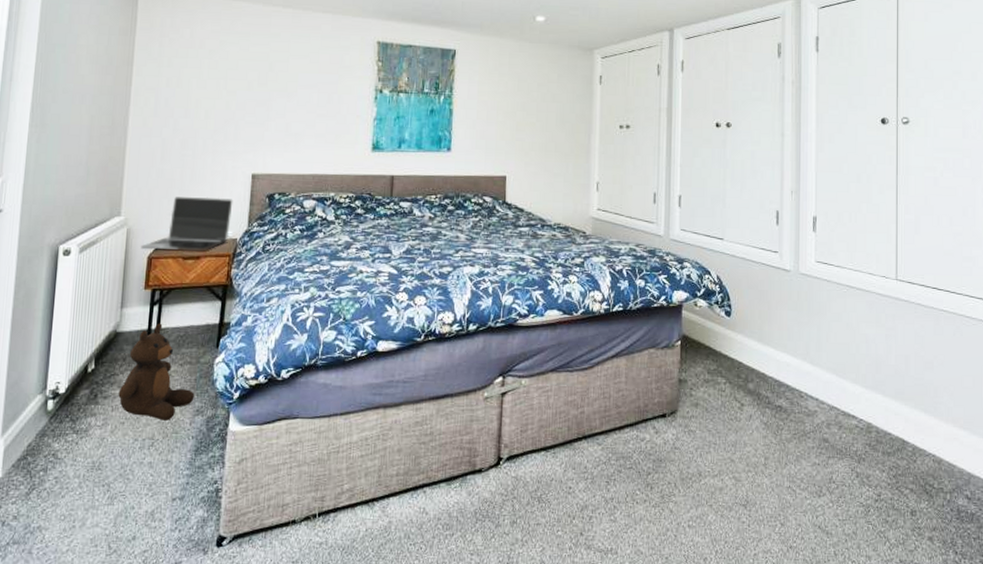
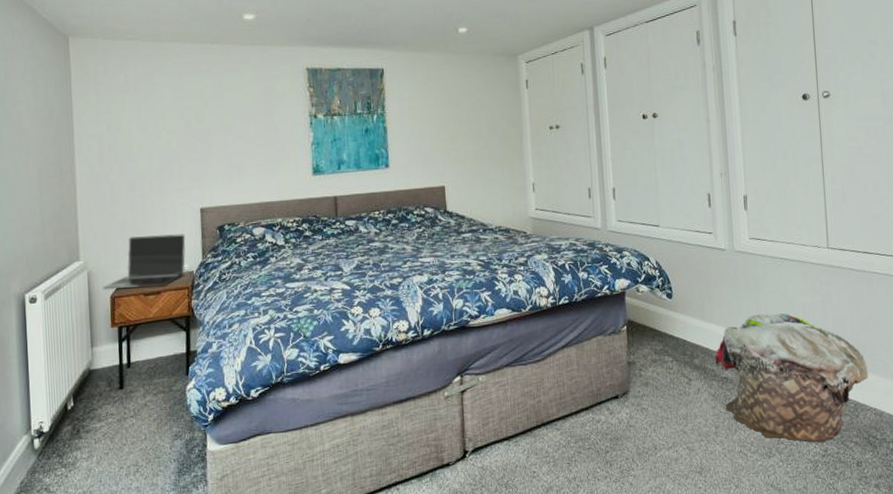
teddy bear: present [118,323,195,421] -> none [99,357,171,448]
laundry basket: none [769,342,929,486] -> present [714,313,868,443]

